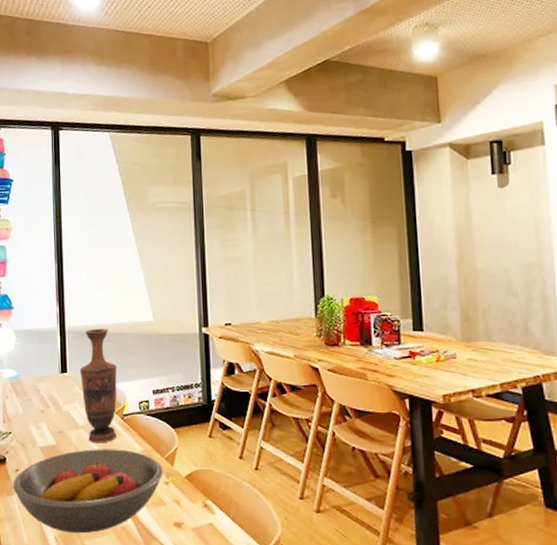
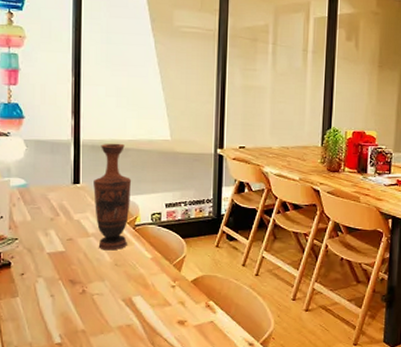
fruit bowl: present [12,449,163,534] -> none [17,255,171,332]

